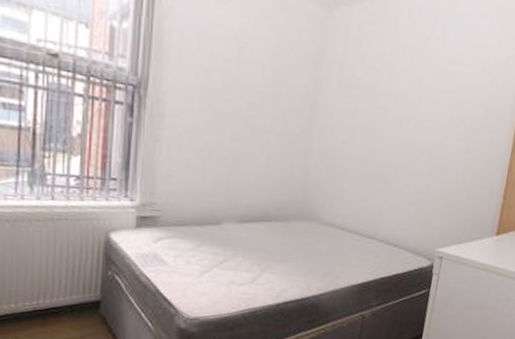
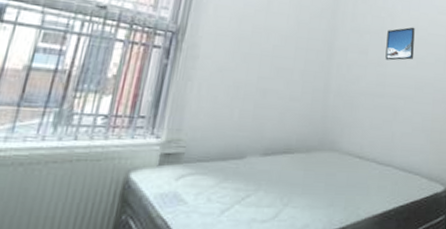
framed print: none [377,81,417,123] -> present [385,27,415,61]

